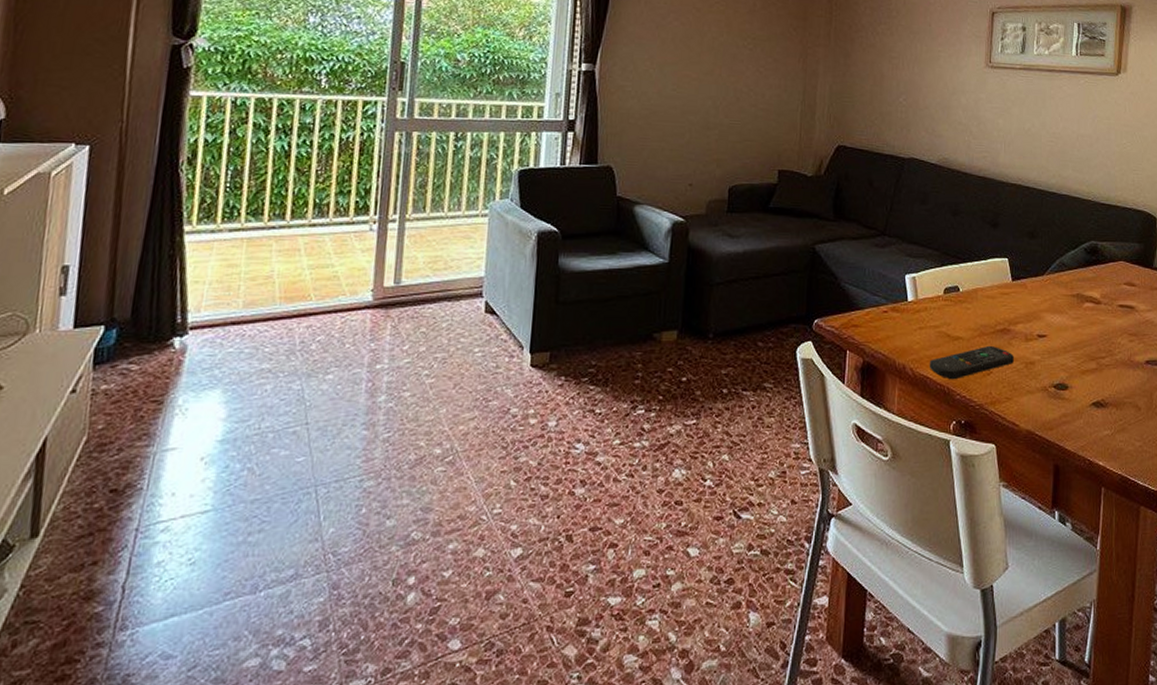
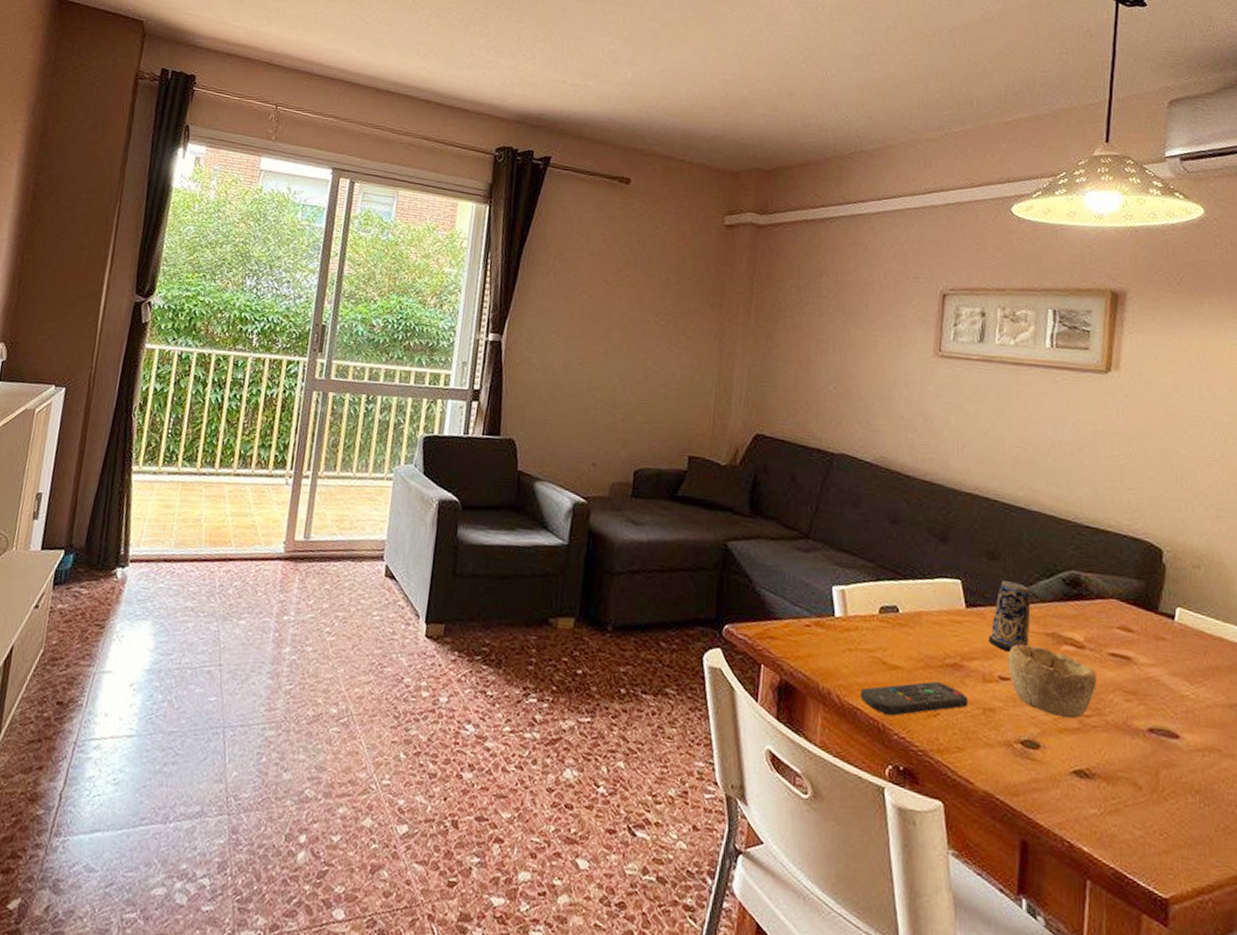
candle: none [1029,255,1061,314] -> present [988,581,1031,653]
bowl: none [1044,306,1109,362] -> present [1008,643,1096,719]

